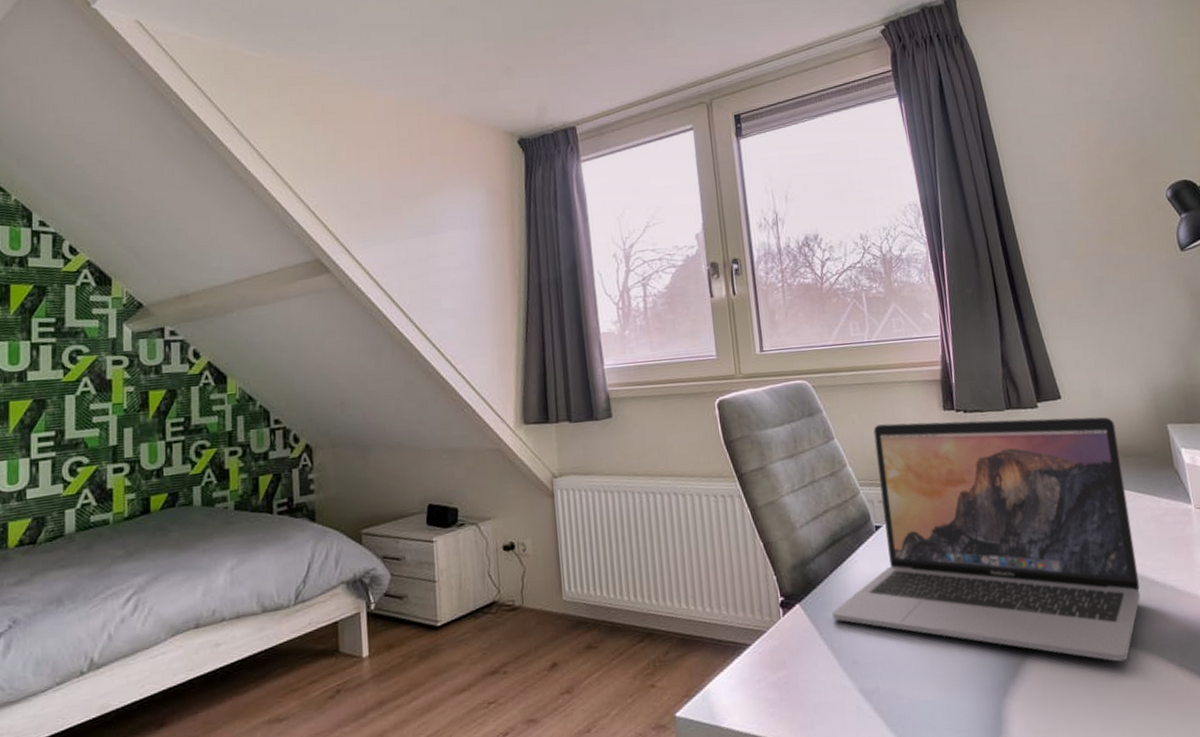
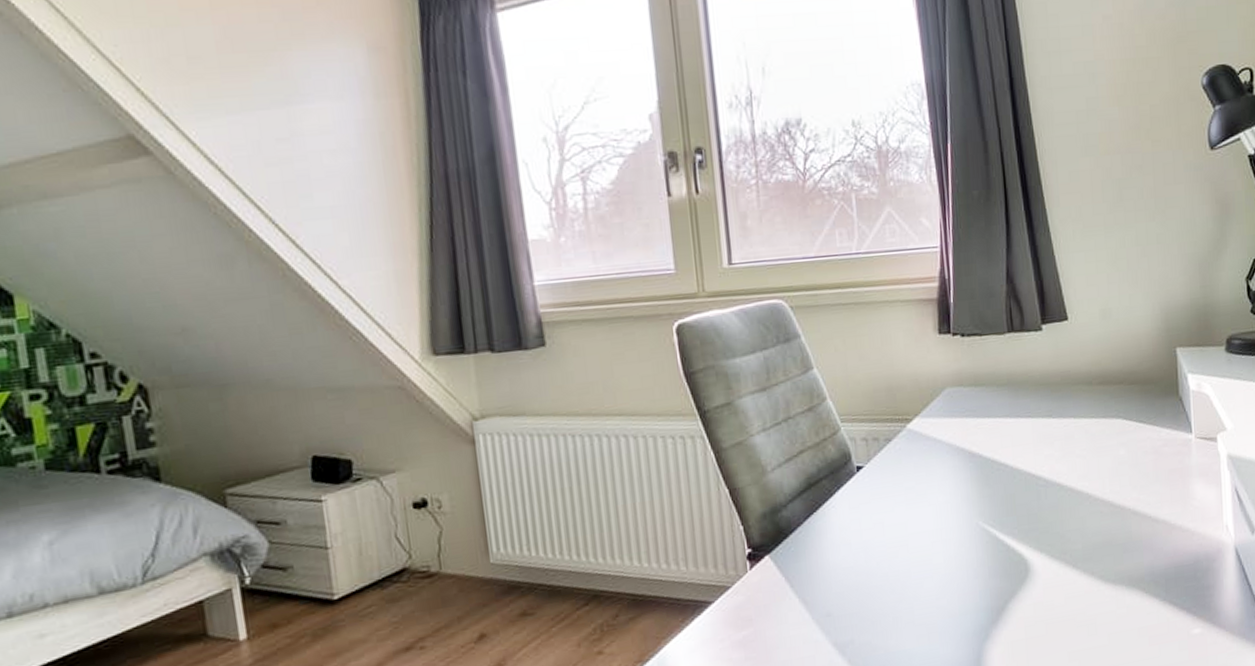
laptop: present [832,416,1141,662] -> none [805,339,1133,600]

